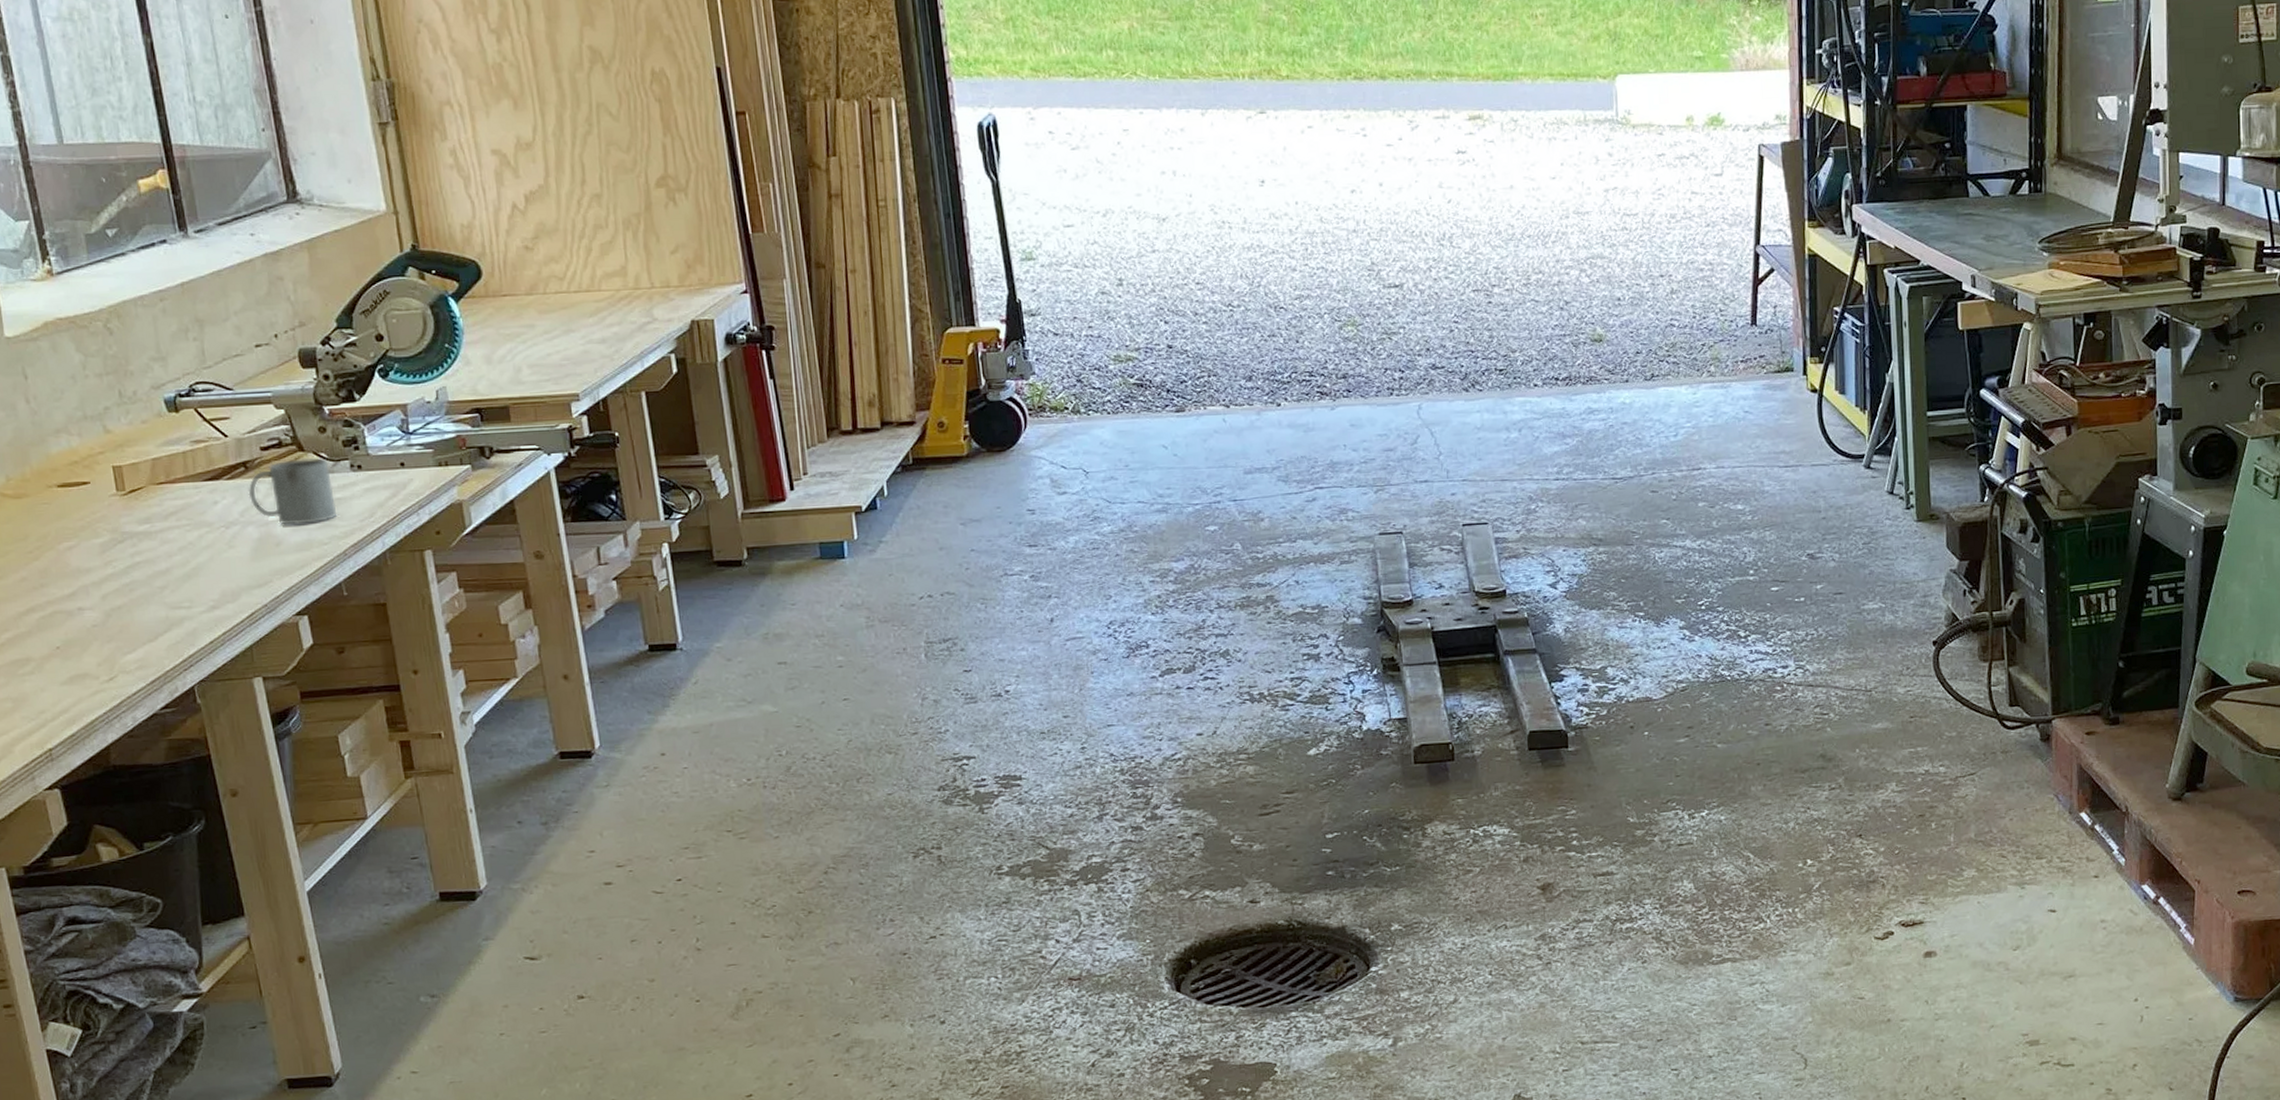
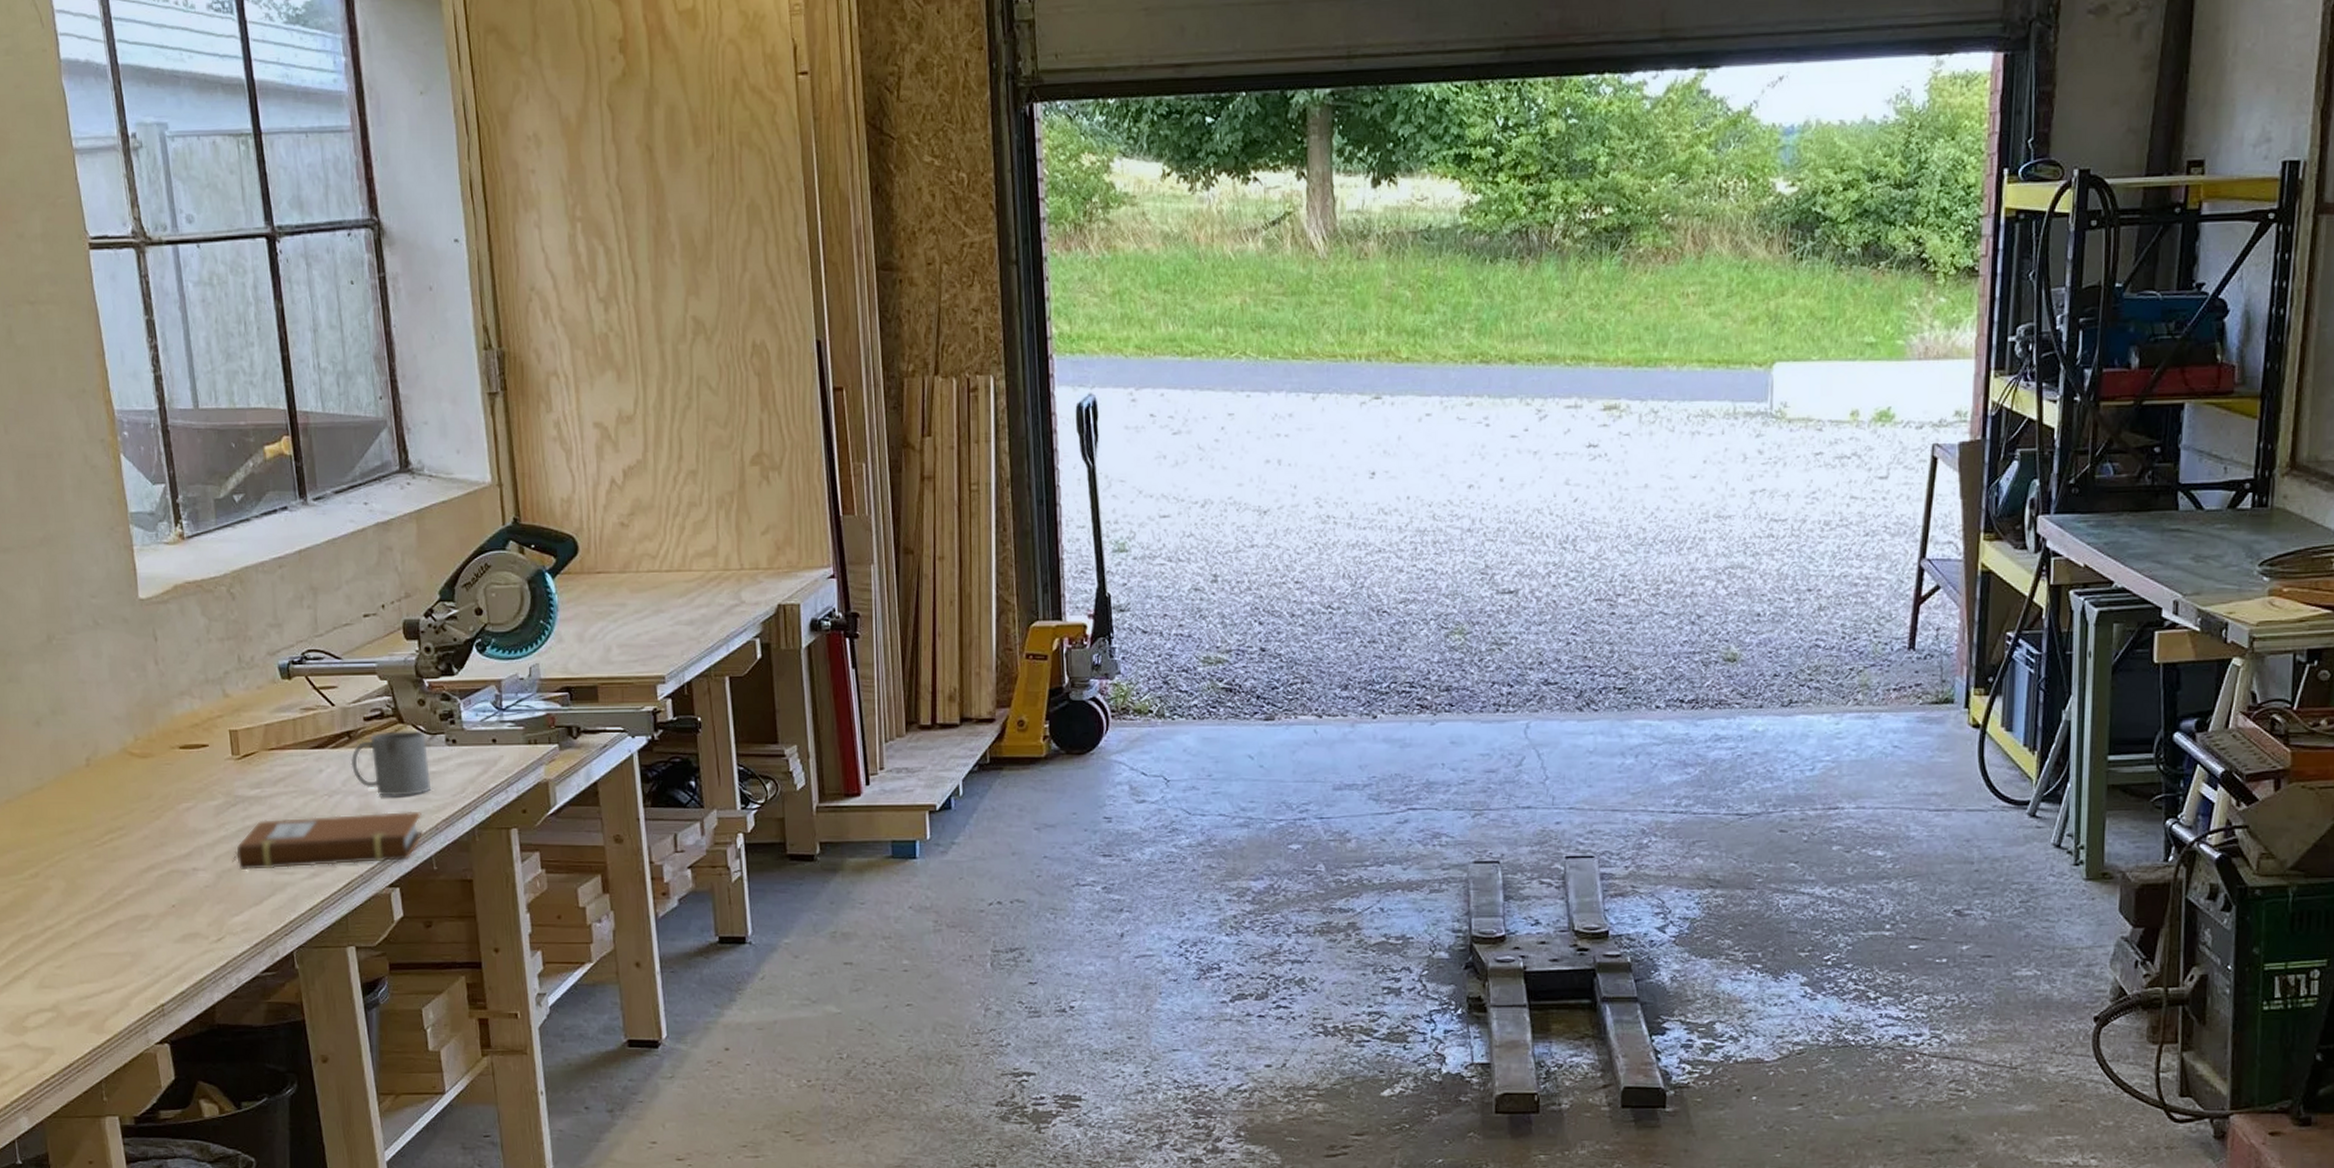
notebook: none [122,538,331,607] -> present [232,811,423,870]

